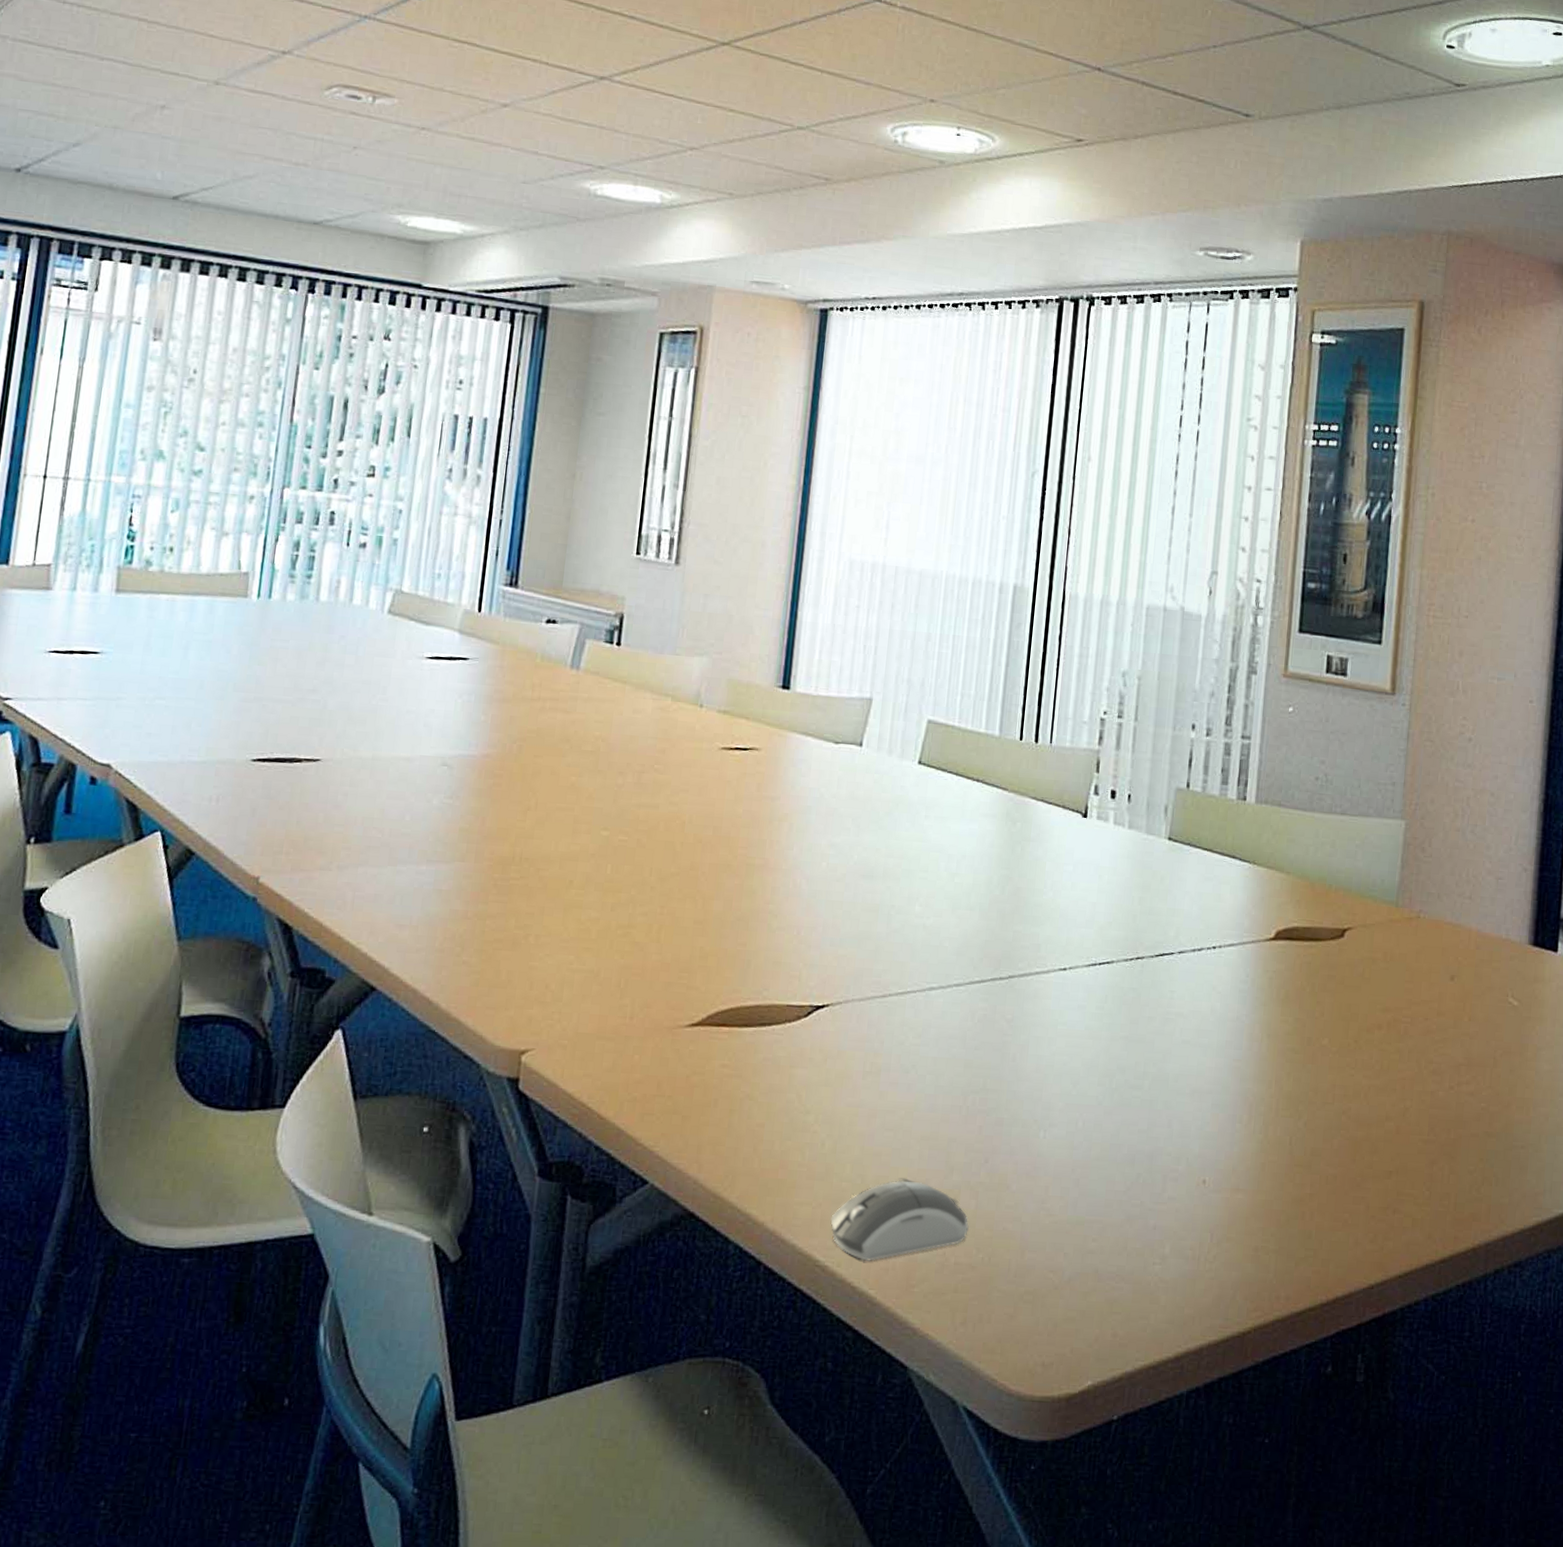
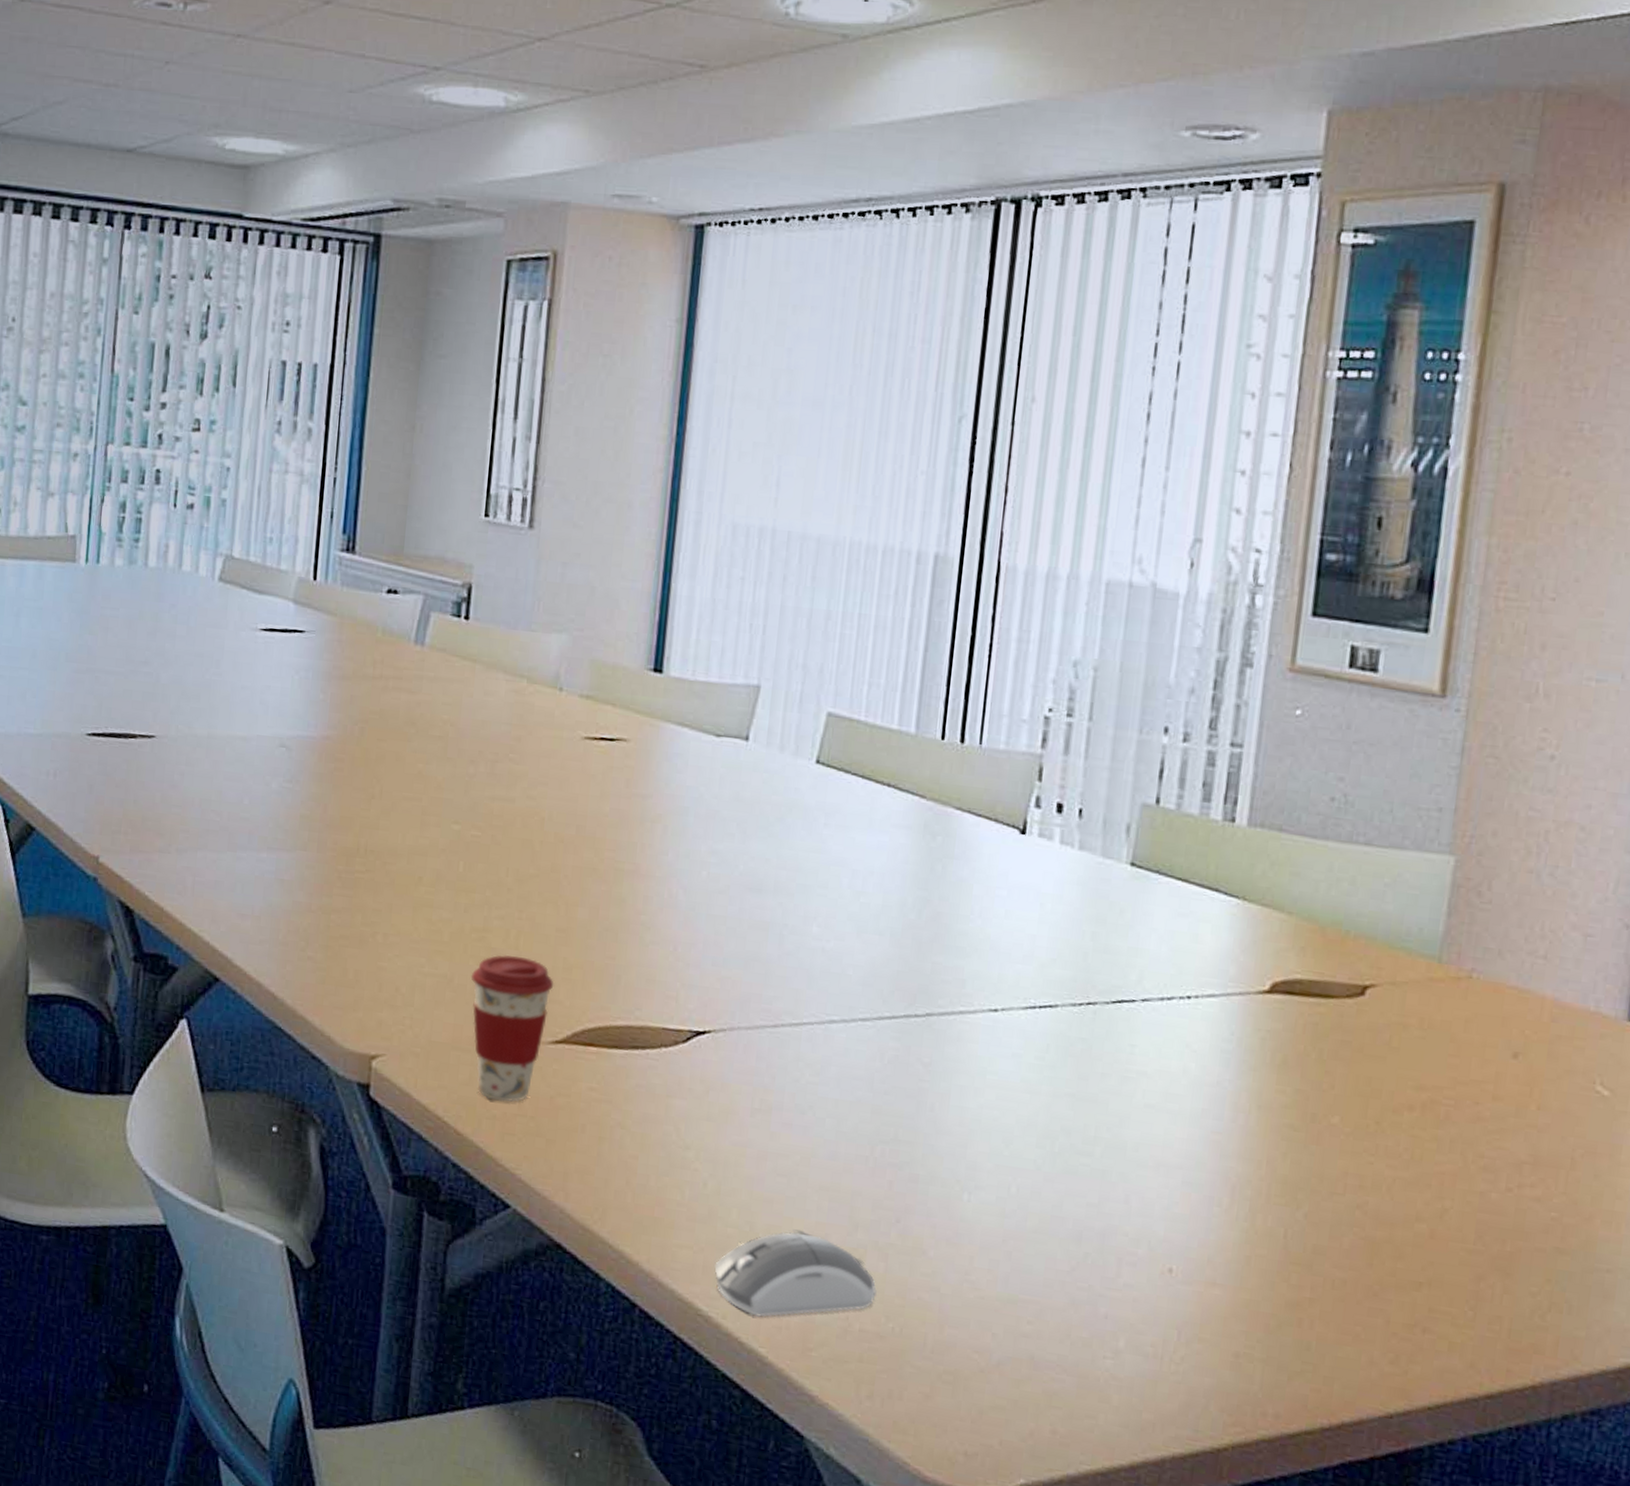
coffee cup: none [616,948,692,1084] -> present [470,955,554,1102]

